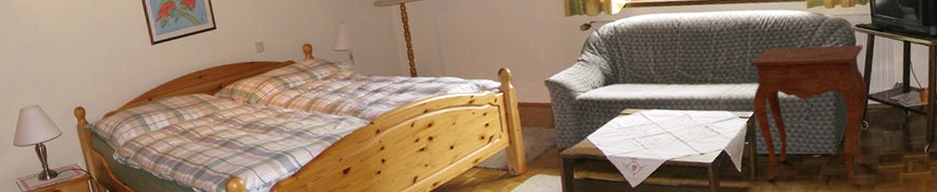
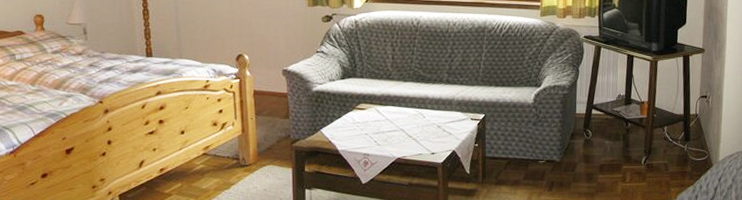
side table: present [750,45,868,183] -> none [484,53,592,190]

